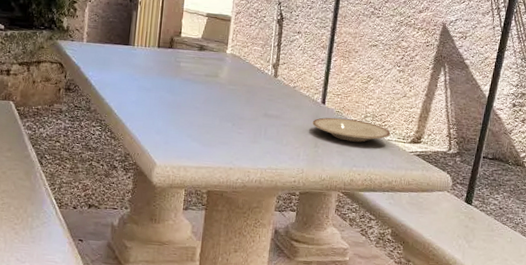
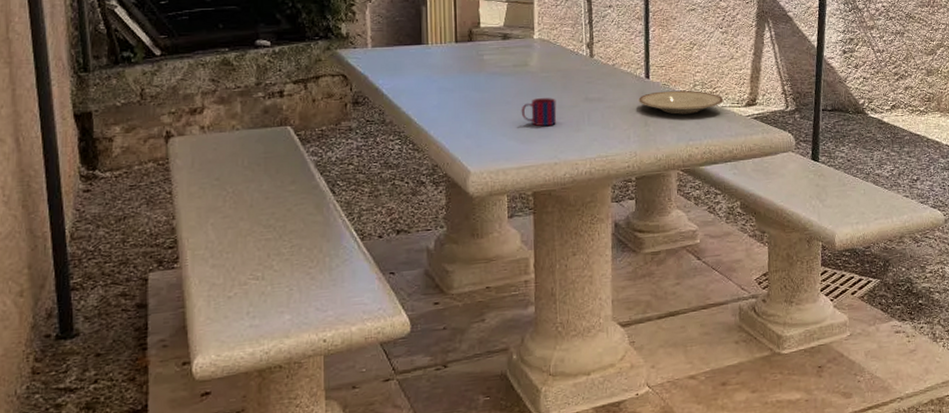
mug: none [206,107,239,135] -> present [521,98,557,127]

